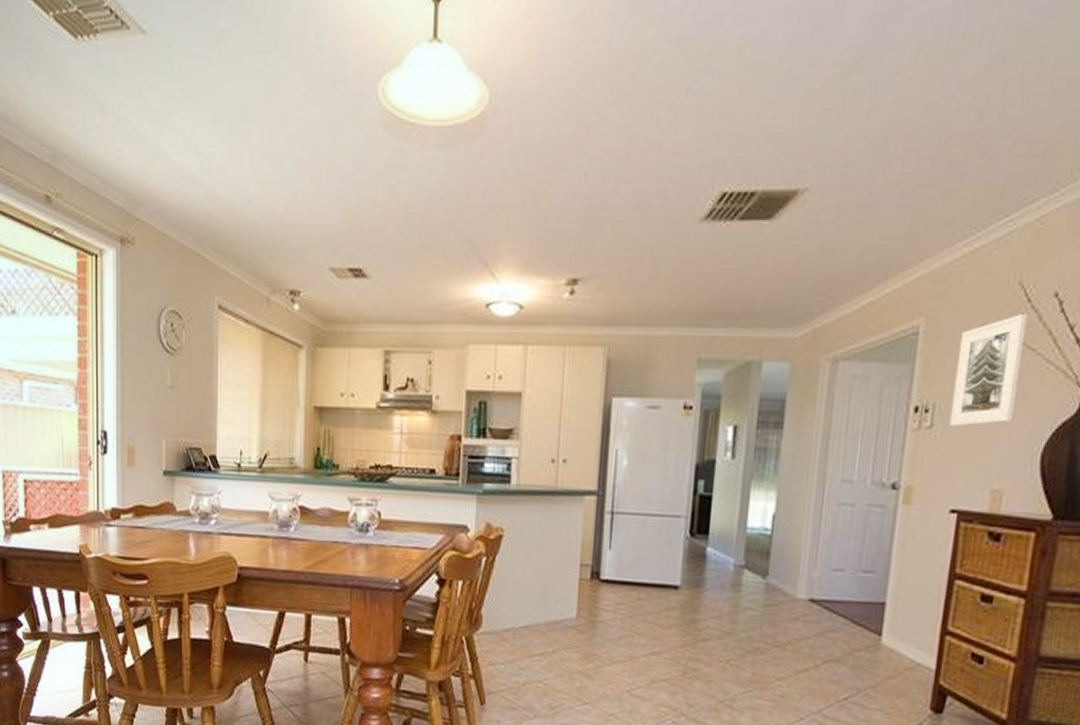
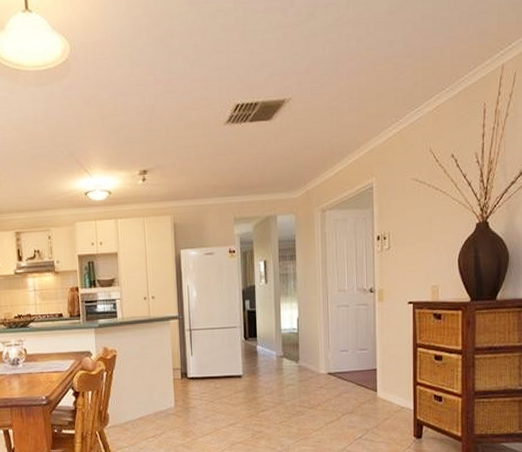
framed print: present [948,313,1028,427] -> none [399,169,438,247]

